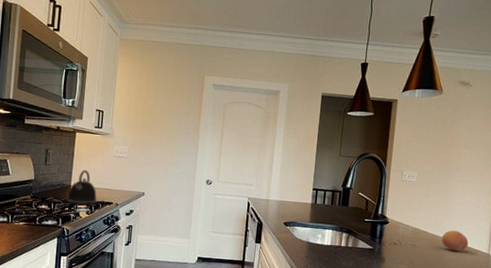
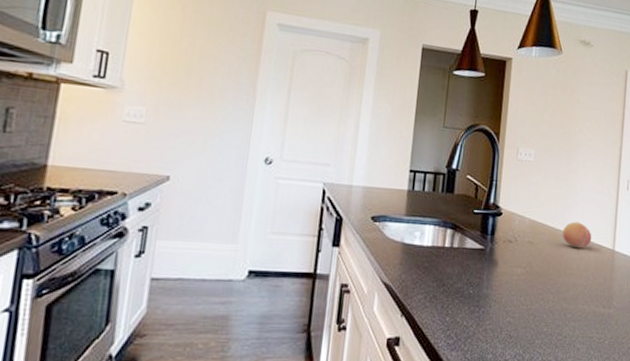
kettle: present [66,169,97,206] -> none [38,140,91,198]

